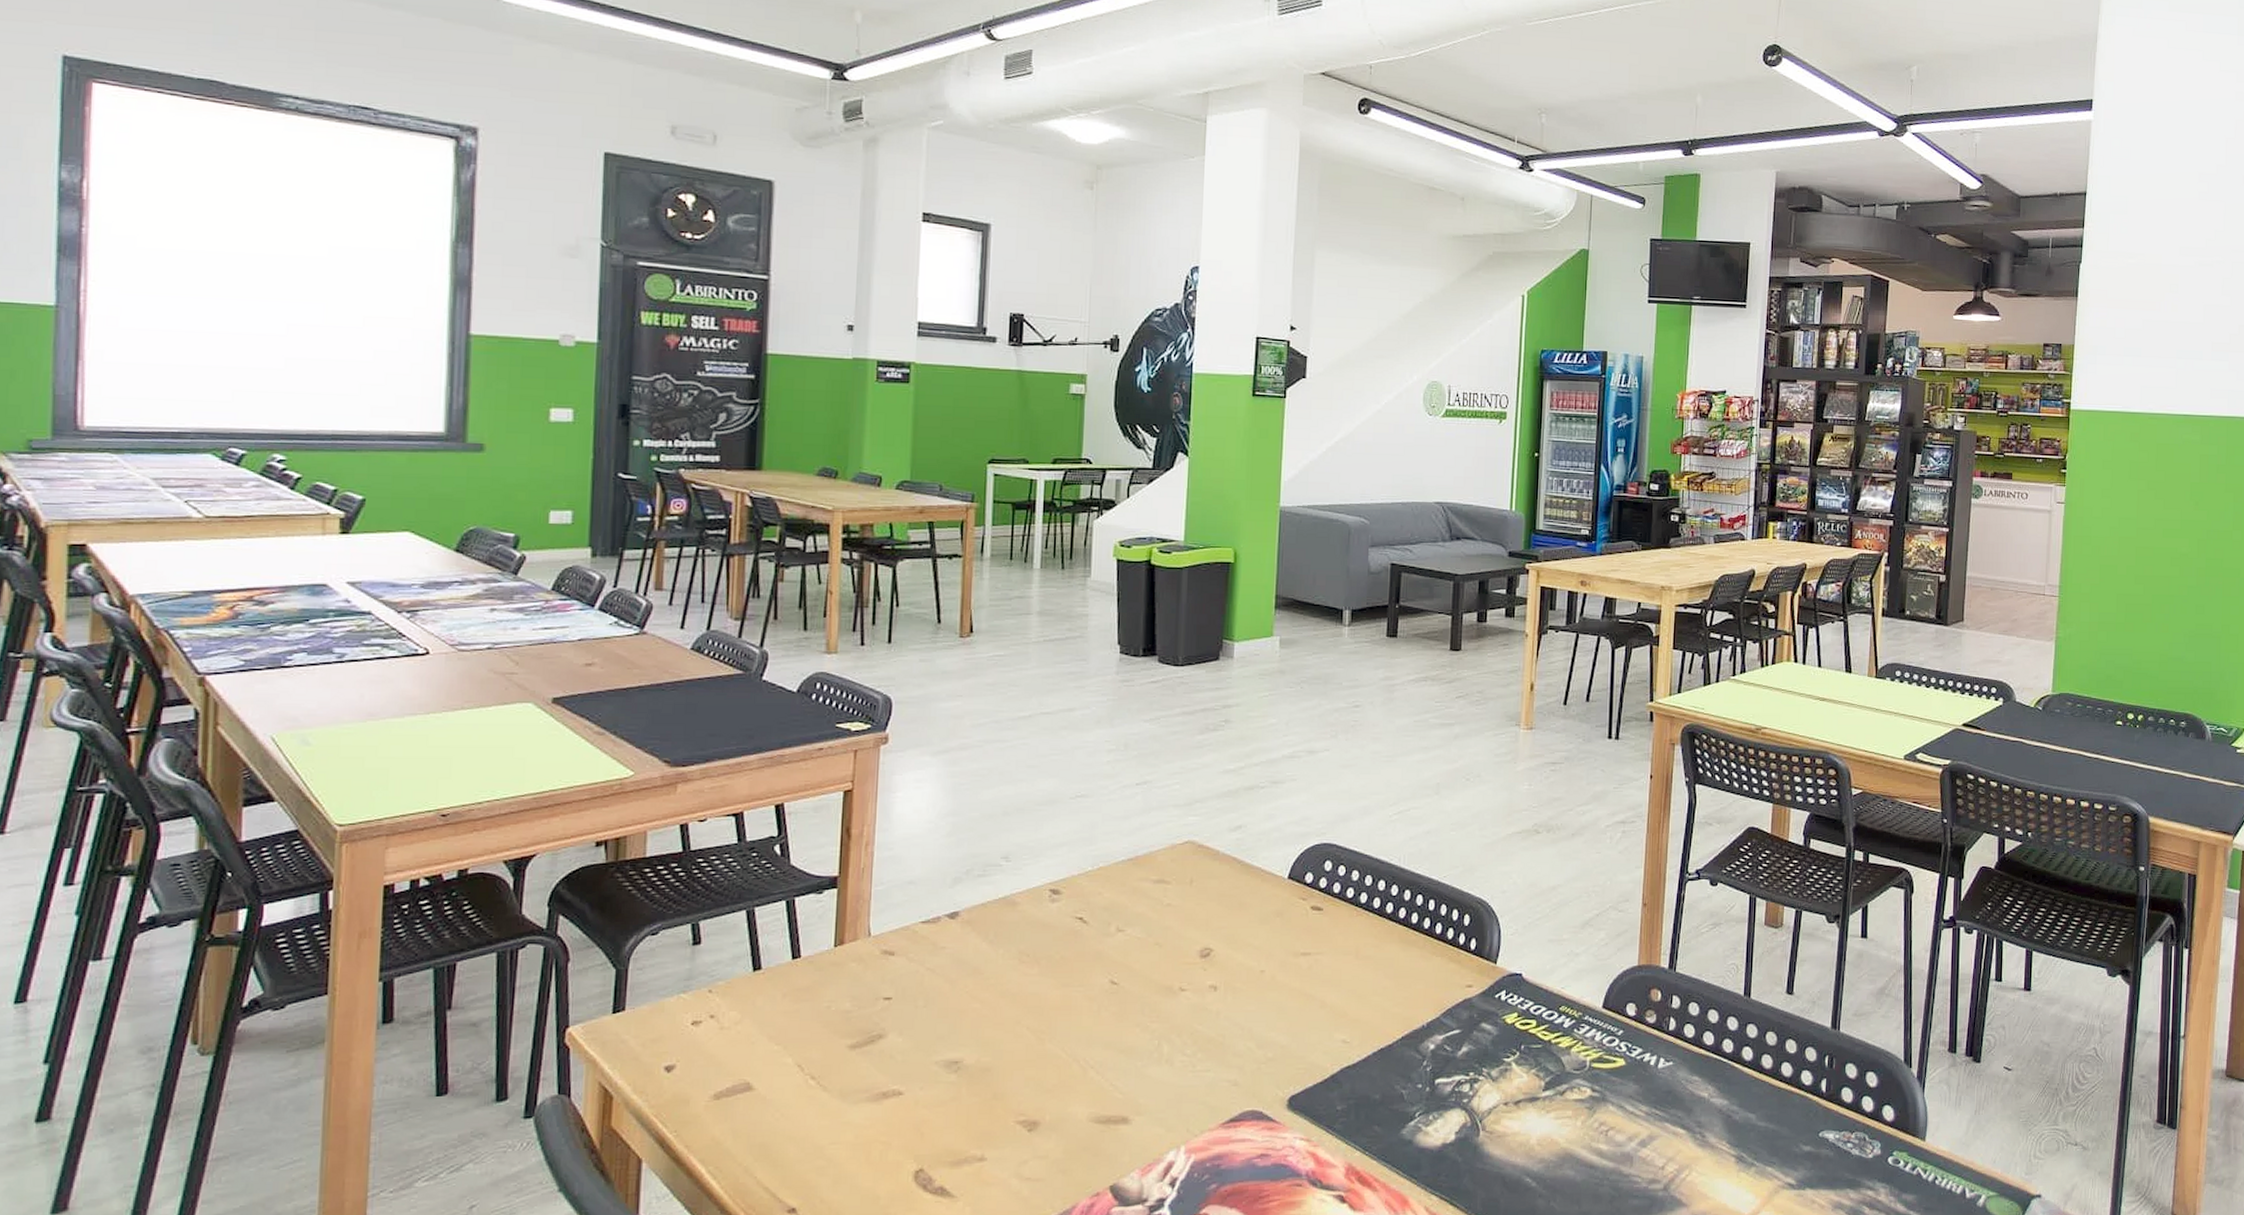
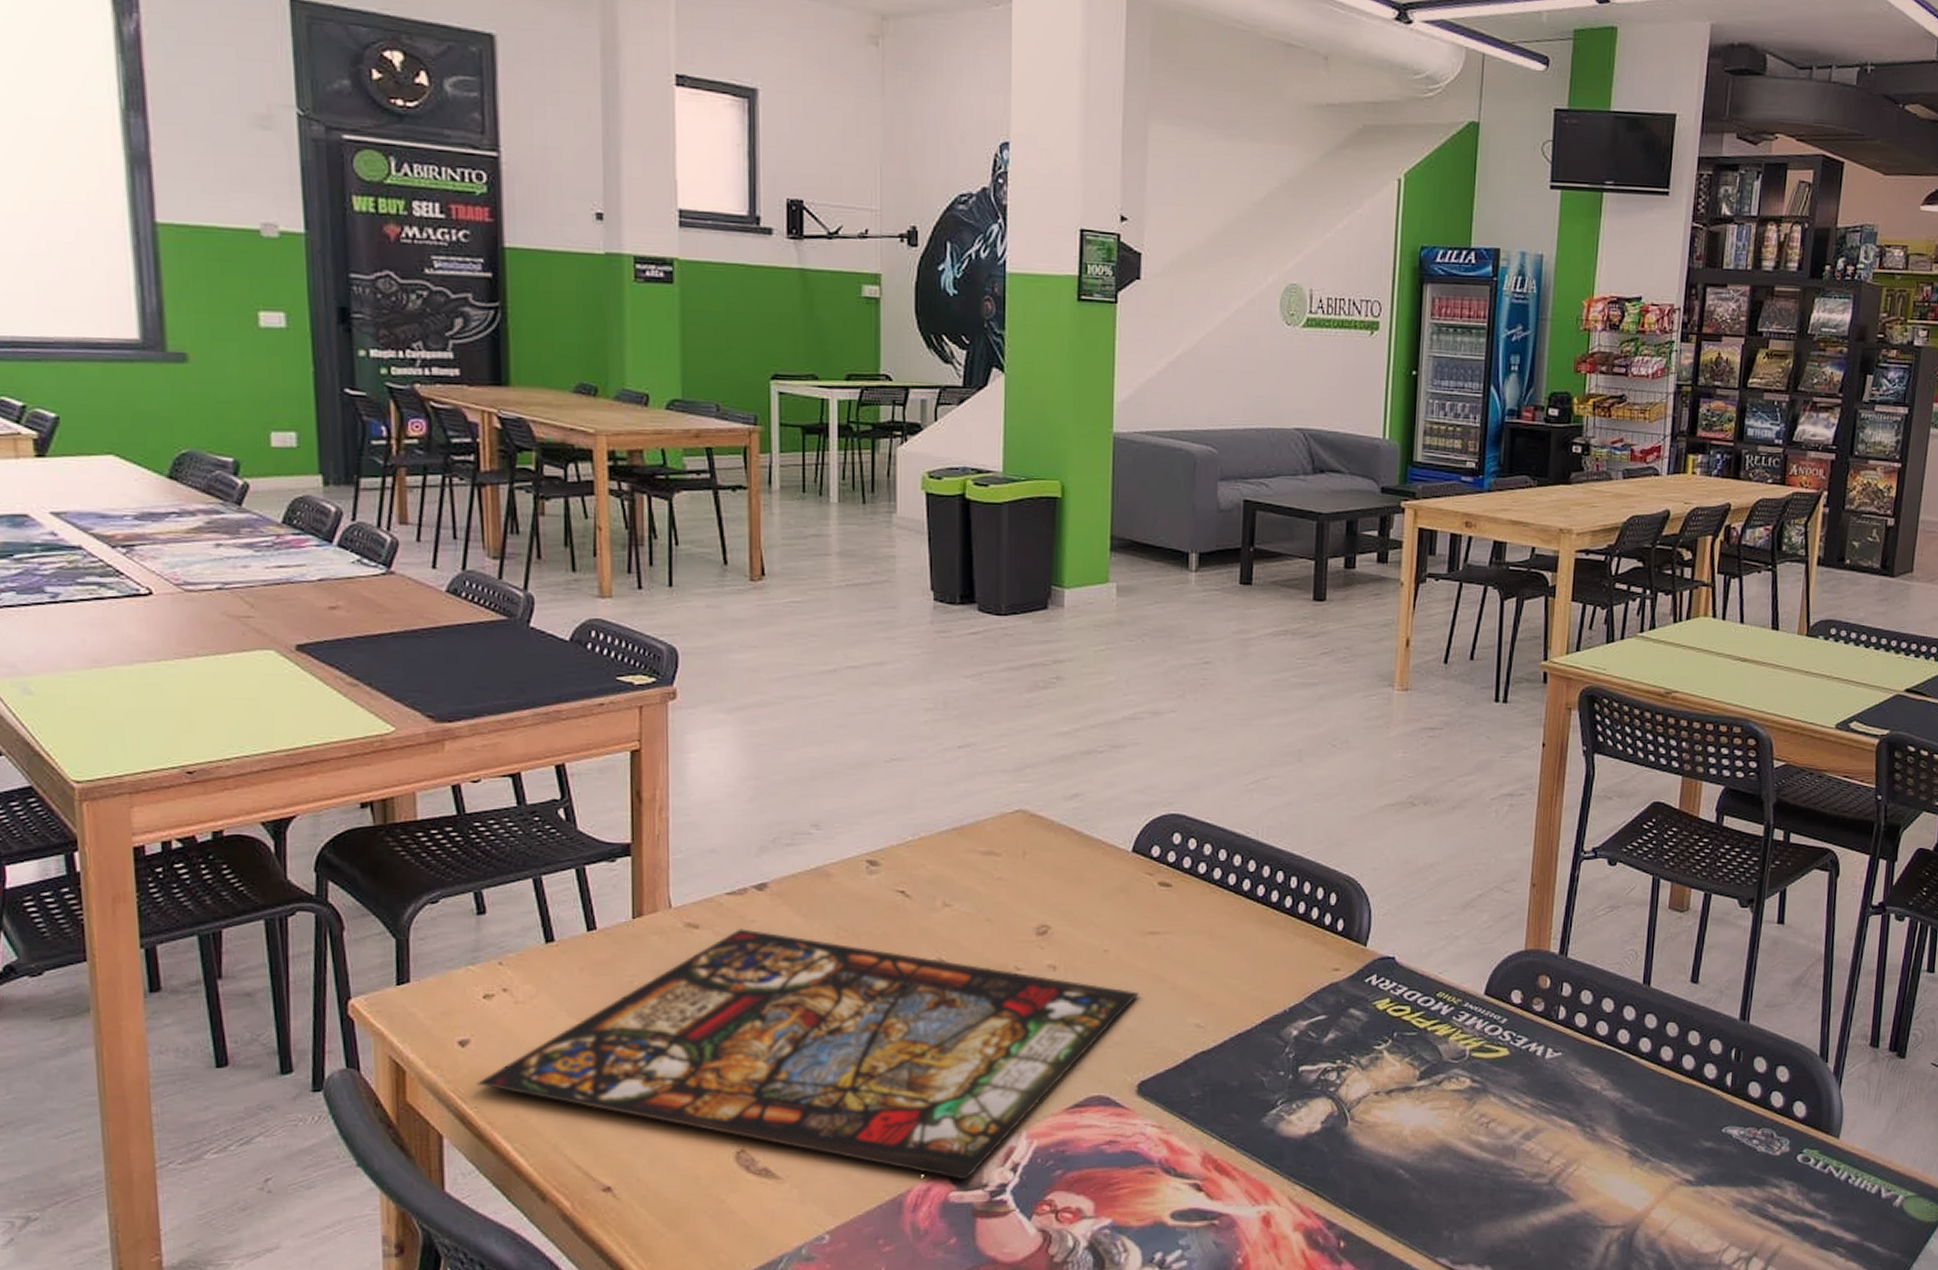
stained glass panel: none [678,955,1292,1196] -> present [476,929,1139,1180]

